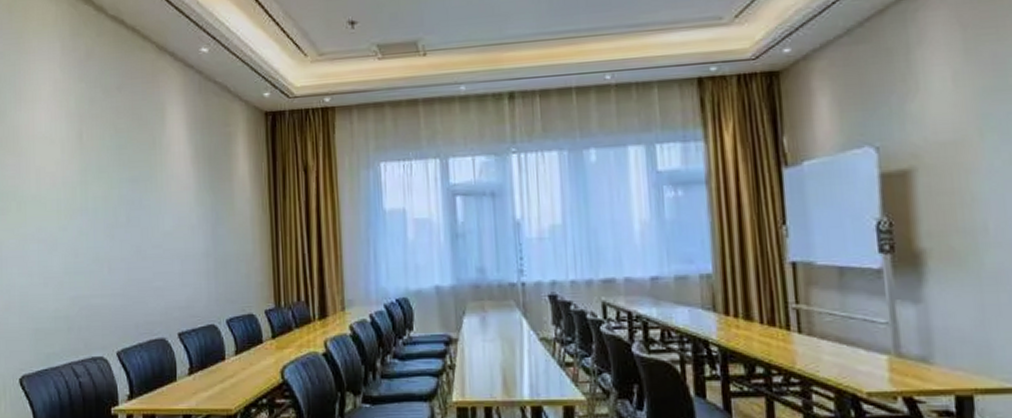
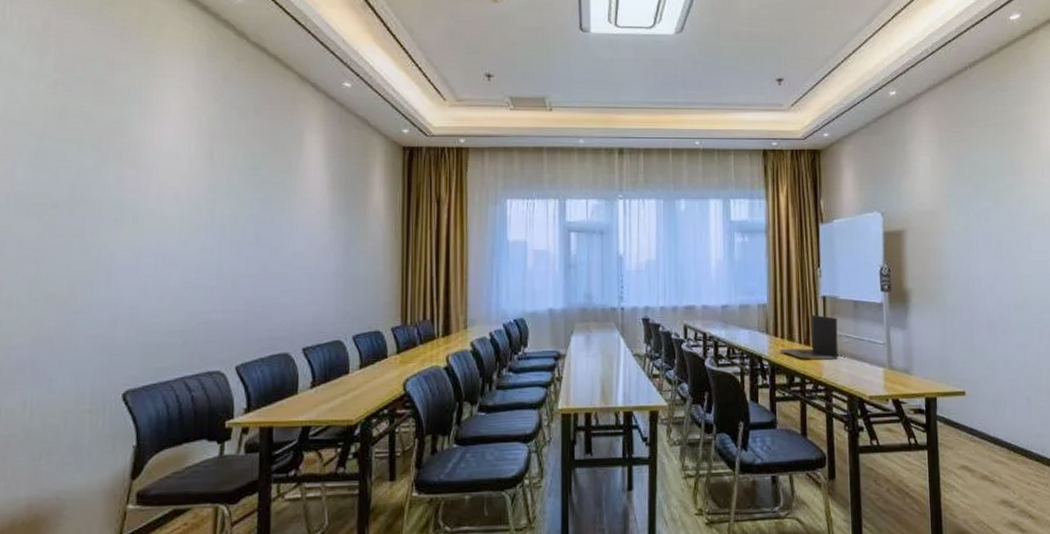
laptop computer: none [731,285,819,345] -> present [778,314,839,360]

